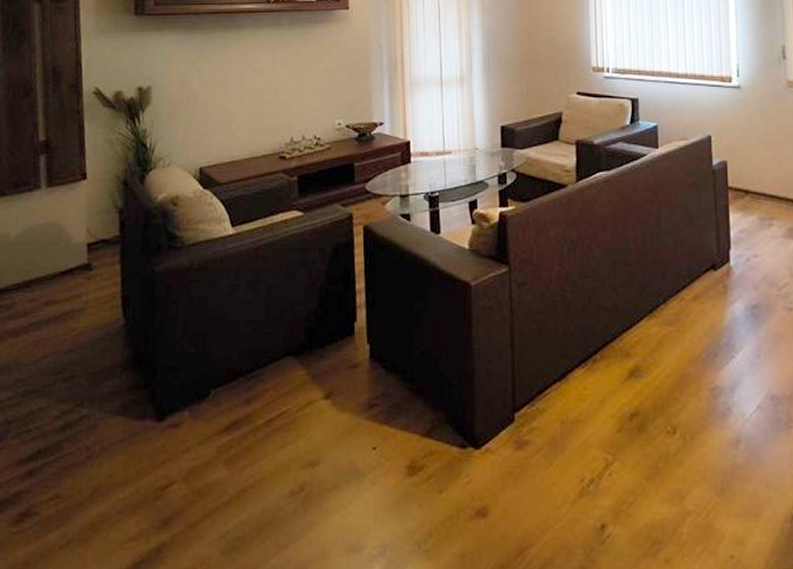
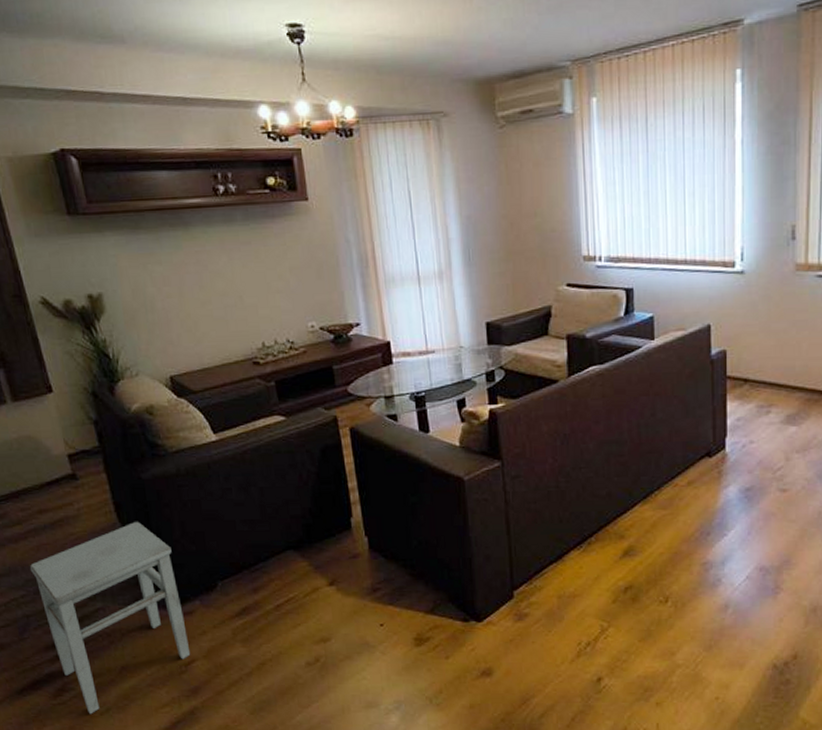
stool: none [23,317,170,547] -> present [29,521,191,715]

